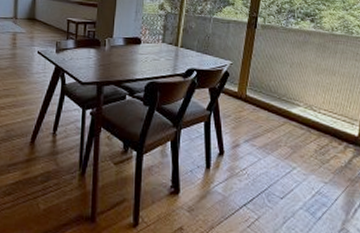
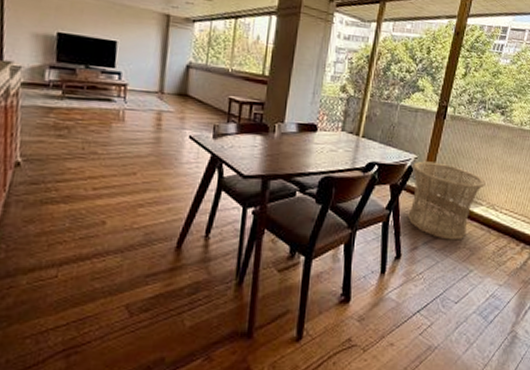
basket: none [228,66,301,139] -> present [408,161,486,241]

